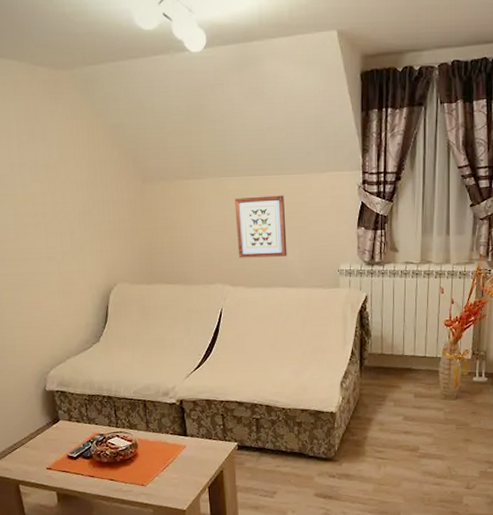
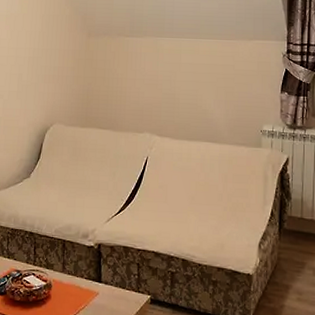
wall art: present [234,195,287,258] -> none [167,56,214,113]

